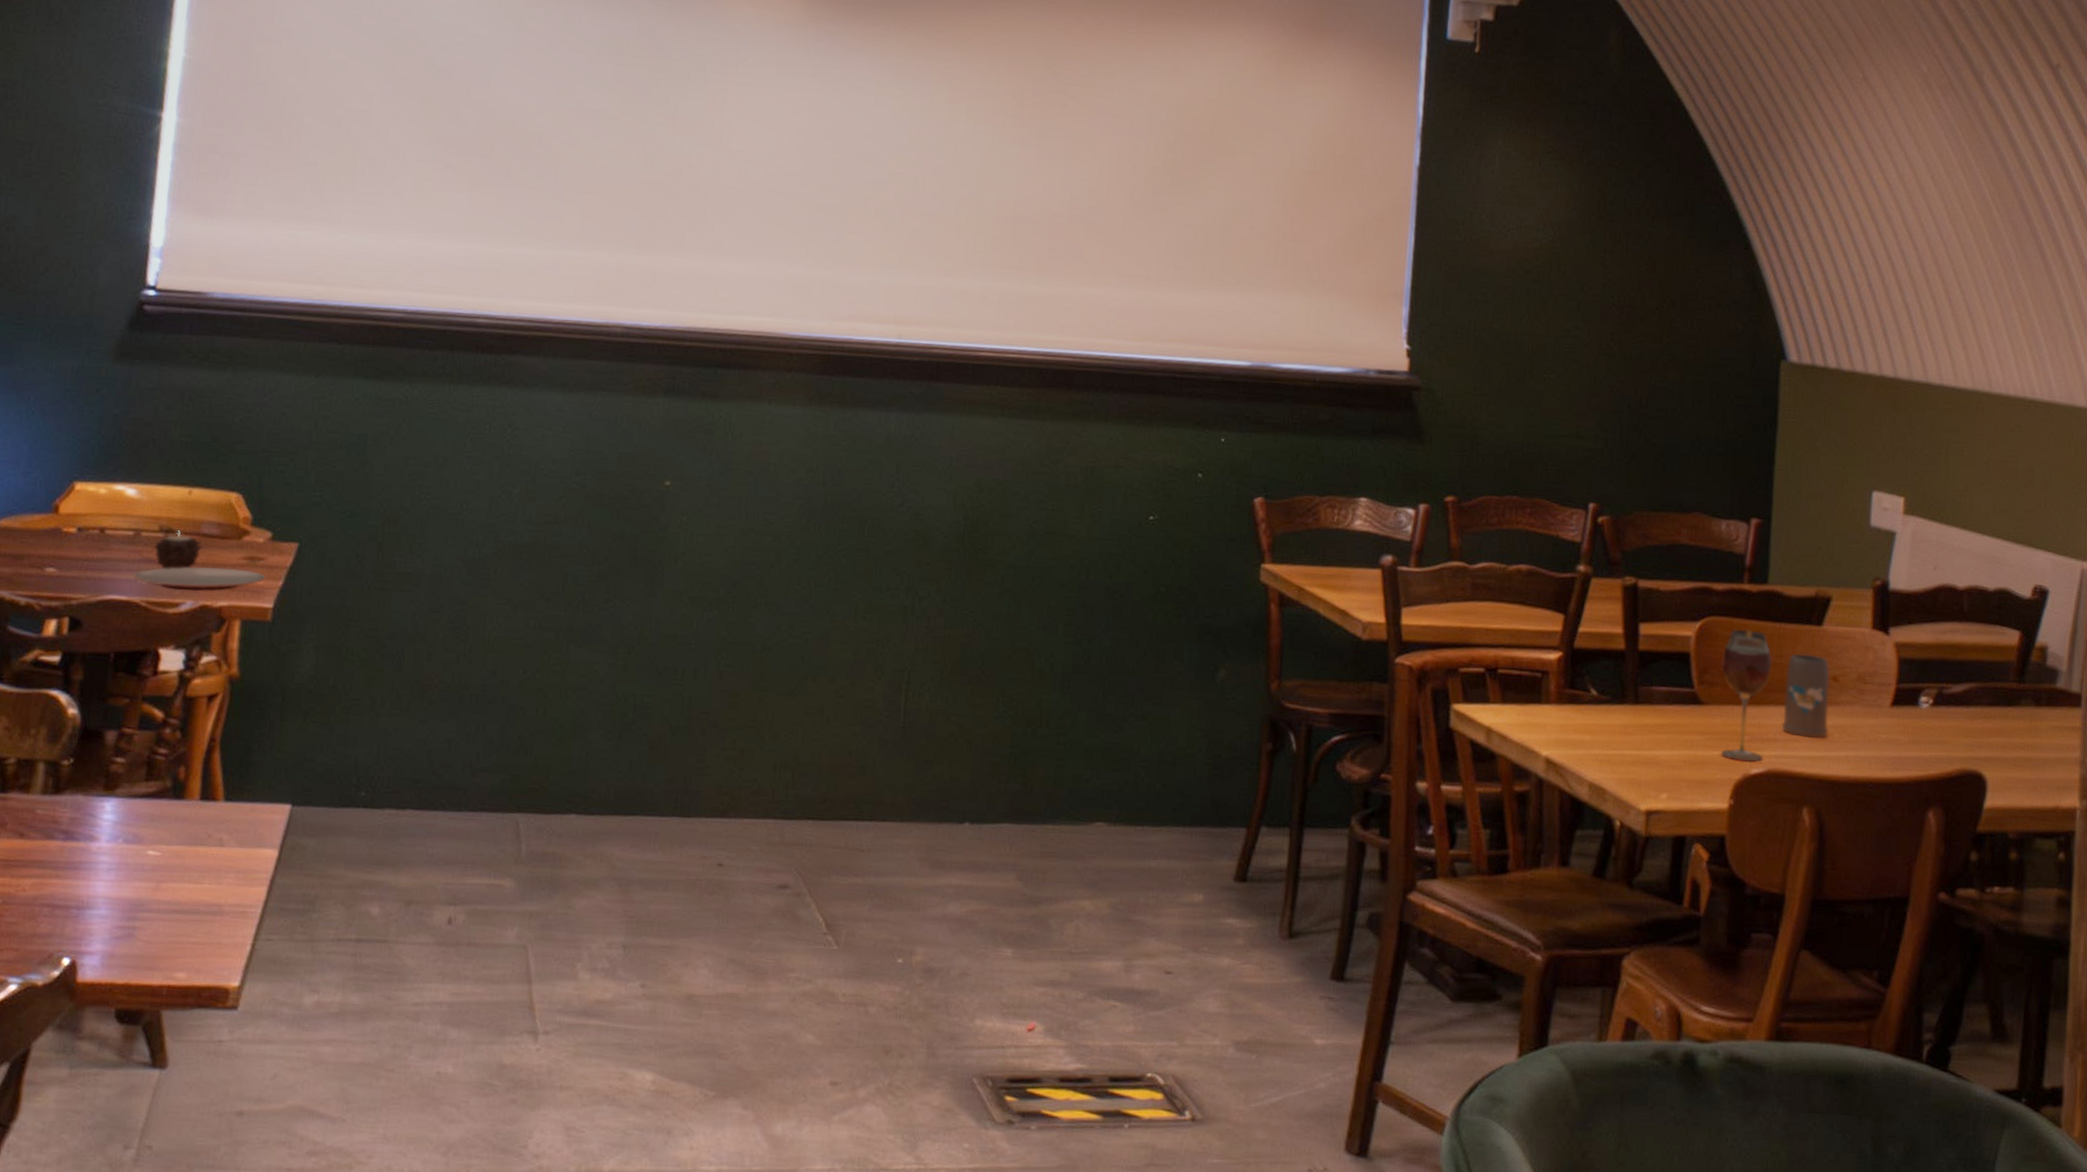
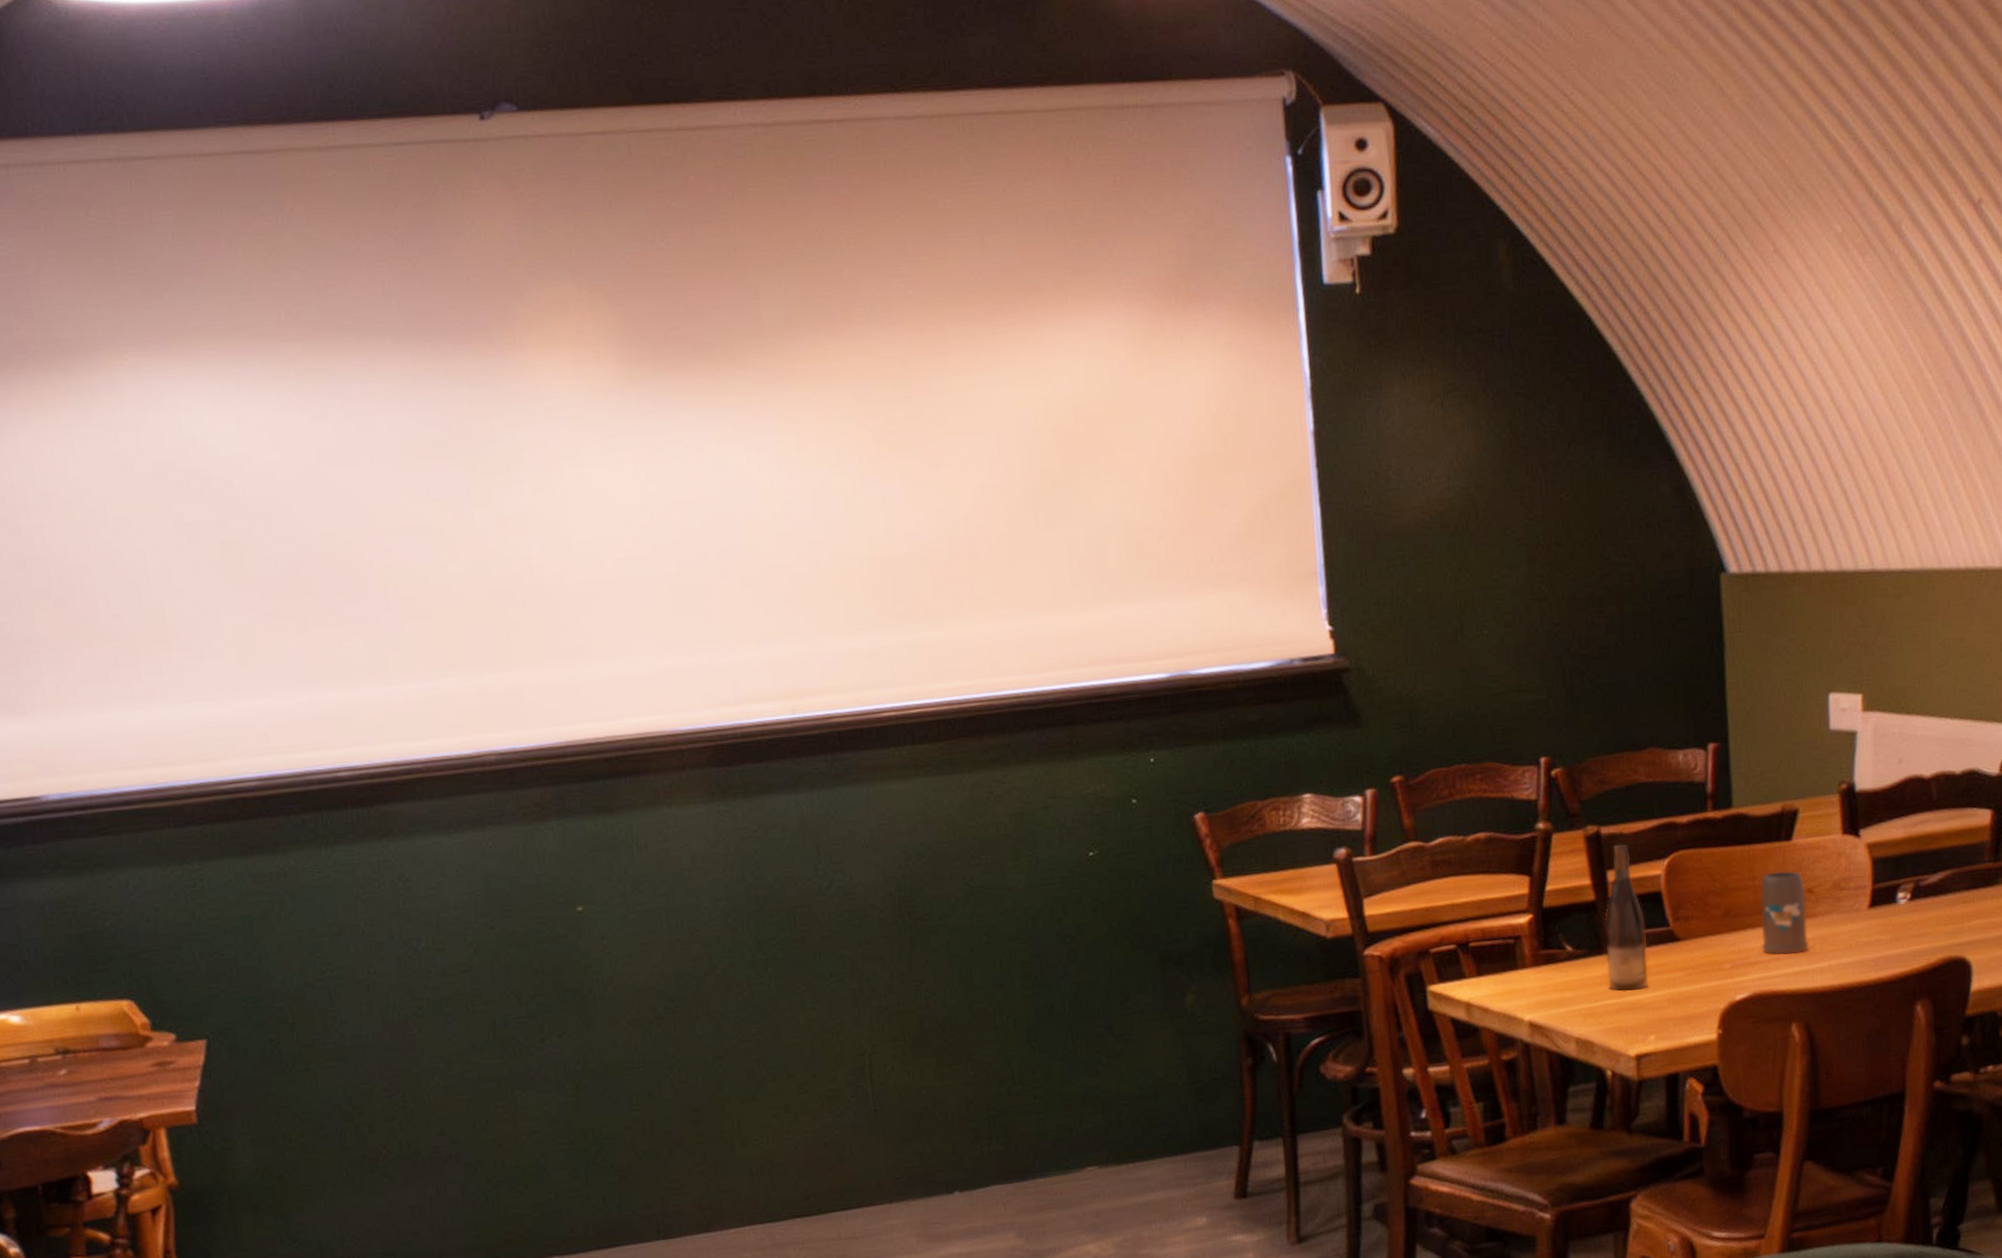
plate: present [133,567,265,591] -> none [40,1076,180,1111]
candle: present [154,530,203,570] -> none [54,1049,106,1092]
wine bottle: none [1627,599,1671,746] -> present [1604,843,1649,992]
wineglass: present [1721,629,1773,762] -> none [1694,857,1746,990]

